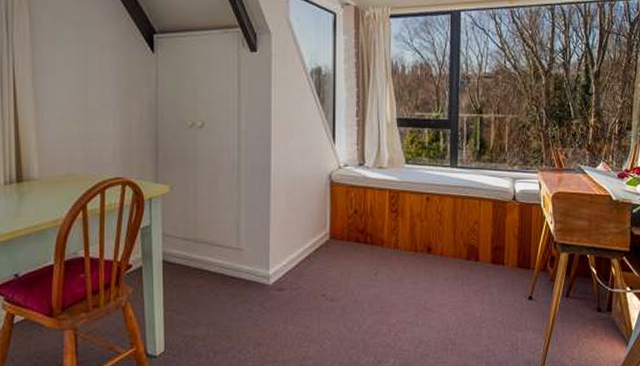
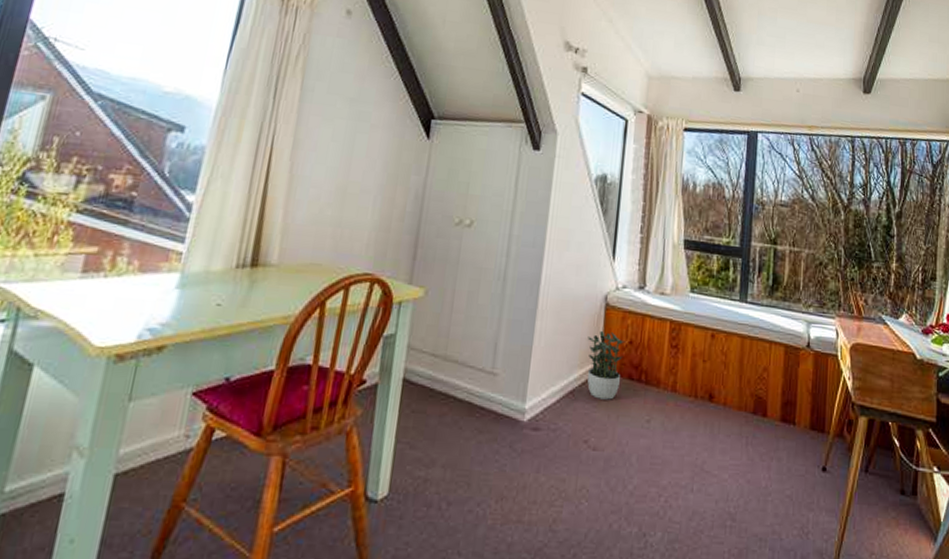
potted plant: none [317,205,351,261] -> present [587,331,626,400]

